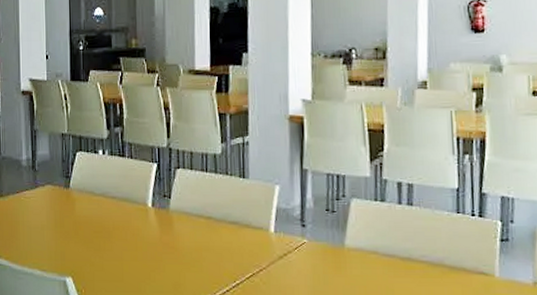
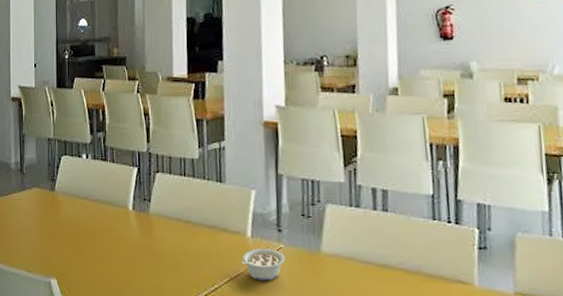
legume: none [262,243,309,275] -> present [239,248,285,281]

